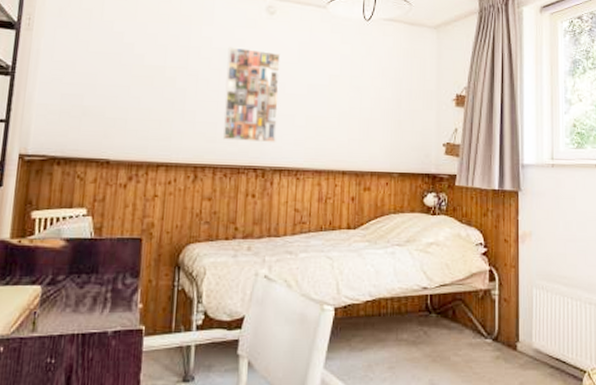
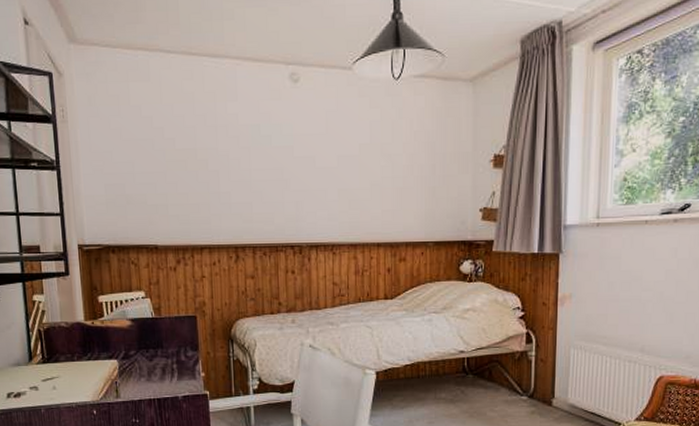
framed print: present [223,47,281,143] -> none [255,122,310,220]

